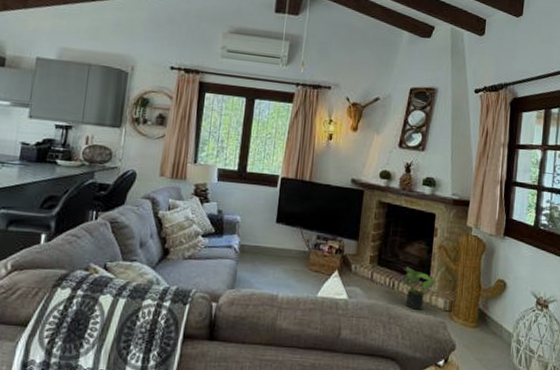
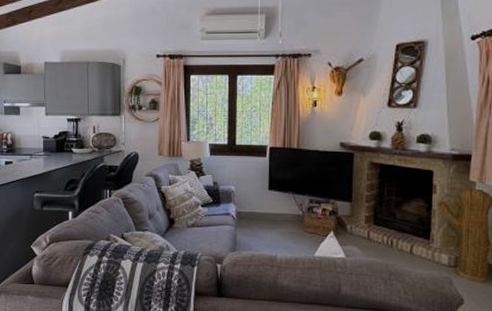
potted plant: present [400,265,436,310] -> none [398,223,438,266]

